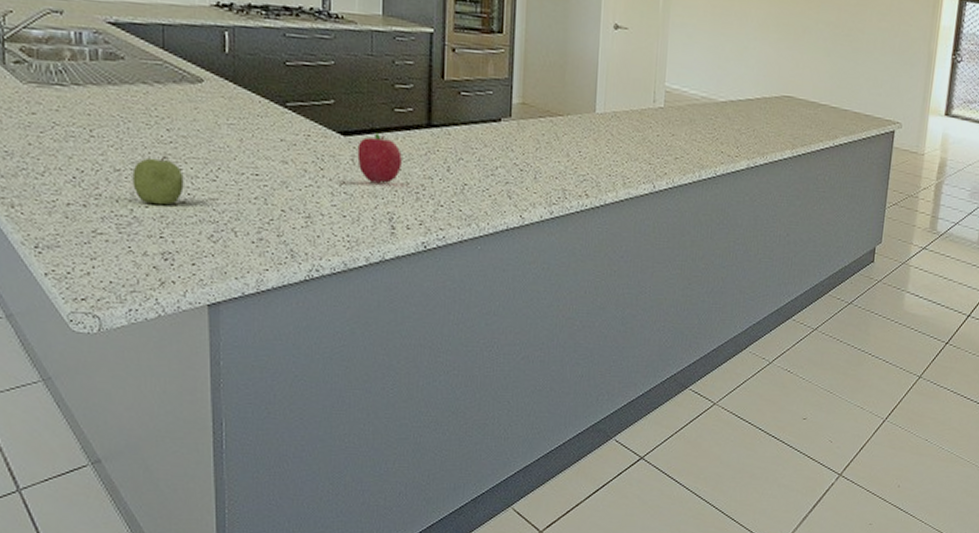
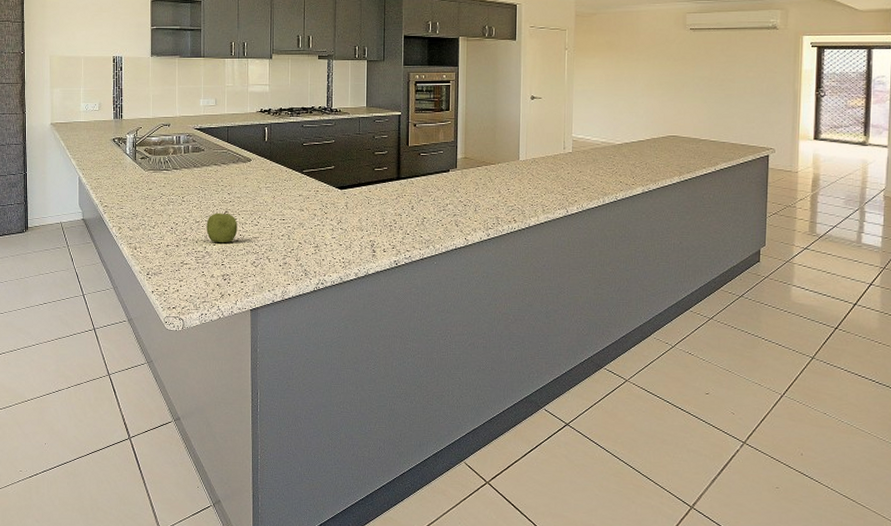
fruit: present [357,133,402,184] -> none [349,186,380,221]

